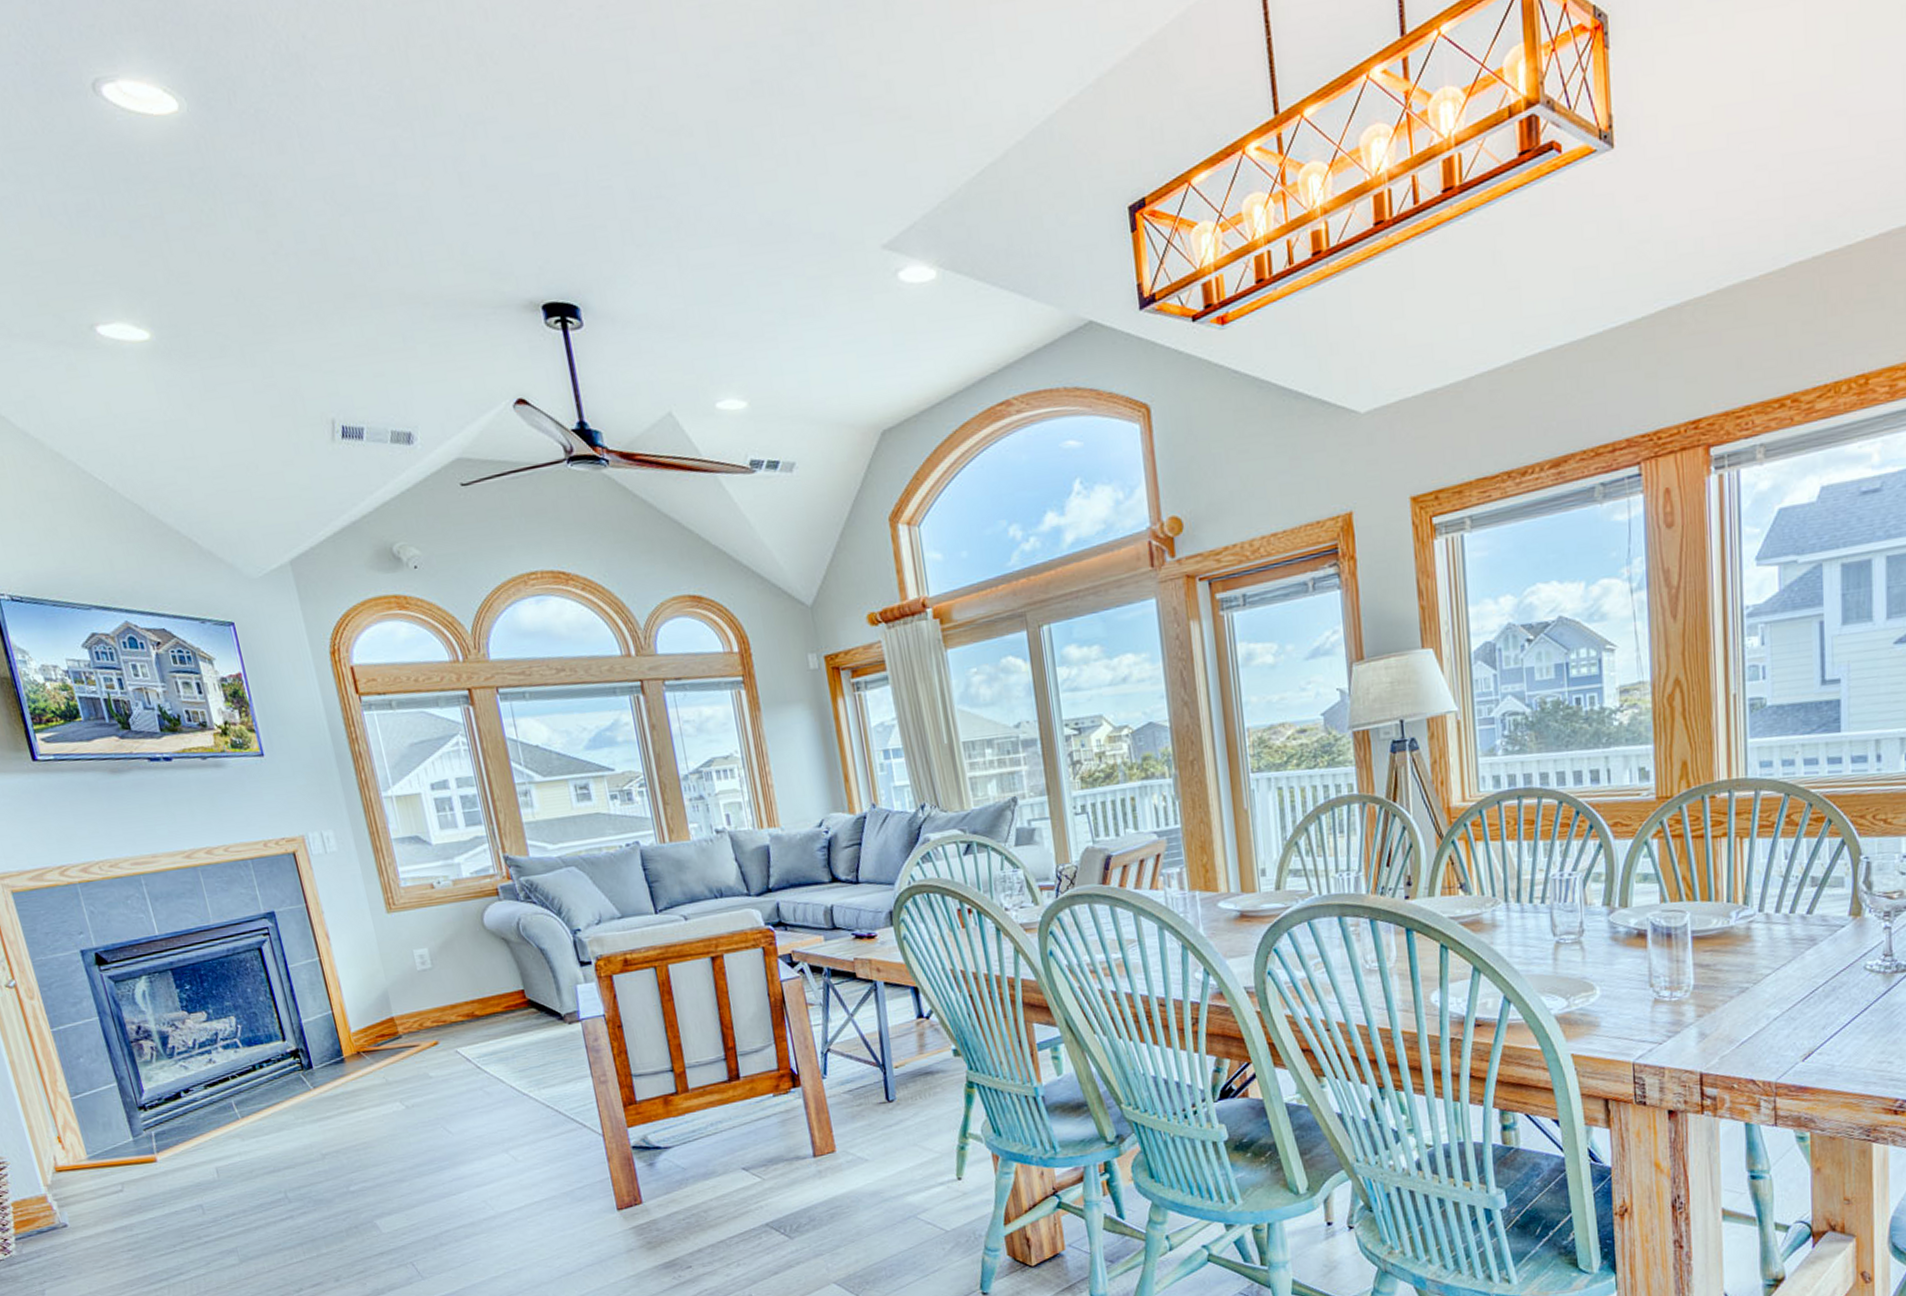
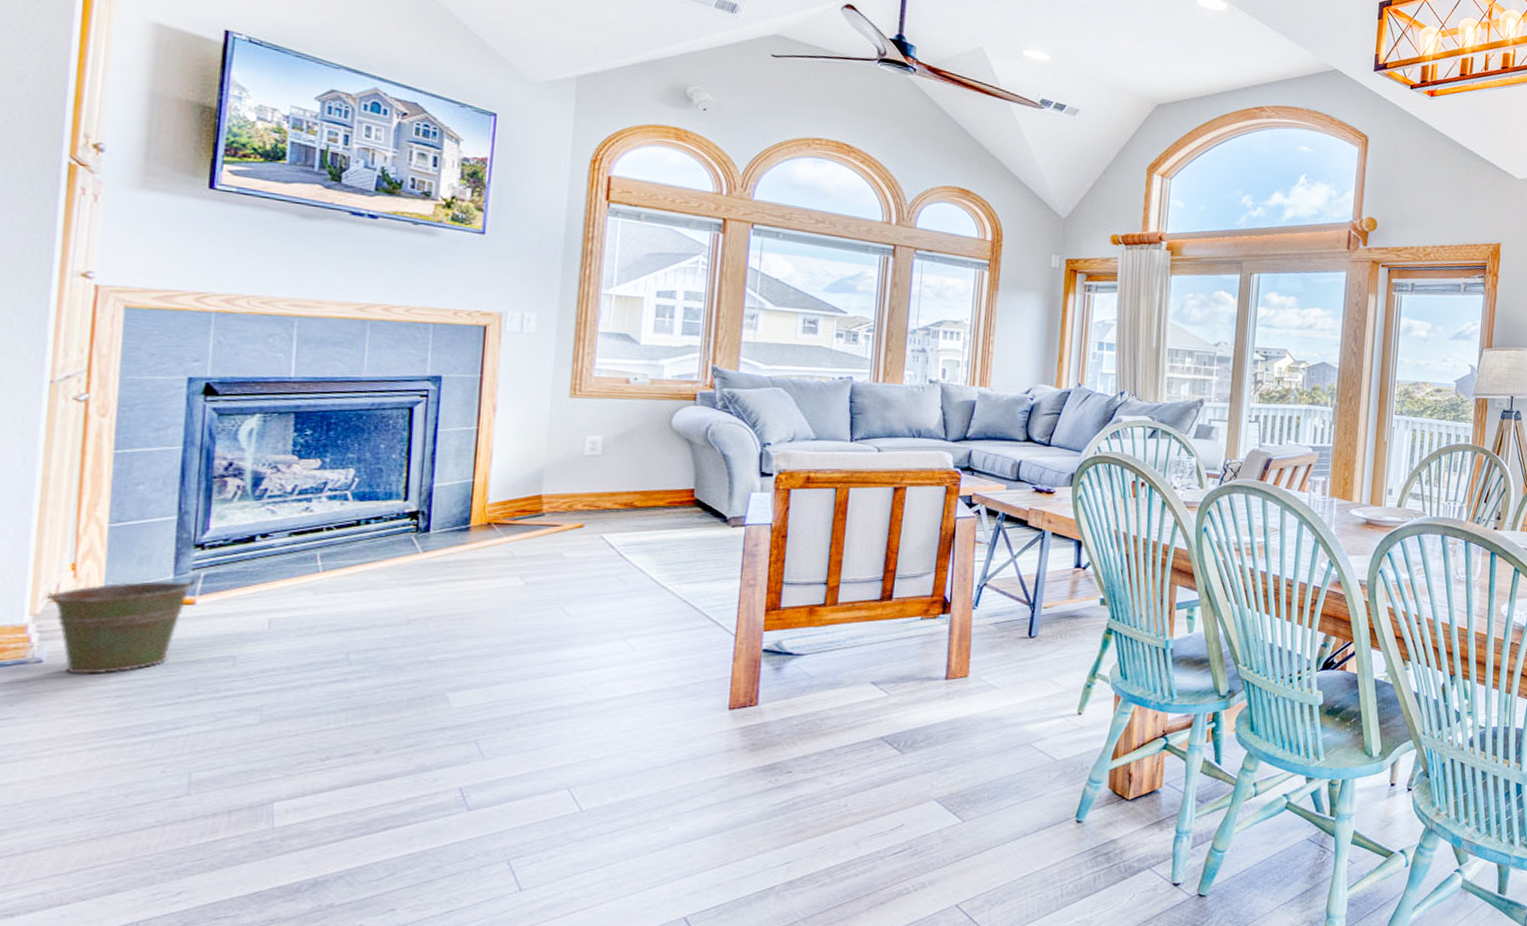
bucket: none [48,1137,154,1234] -> present [44,578,197,674]

